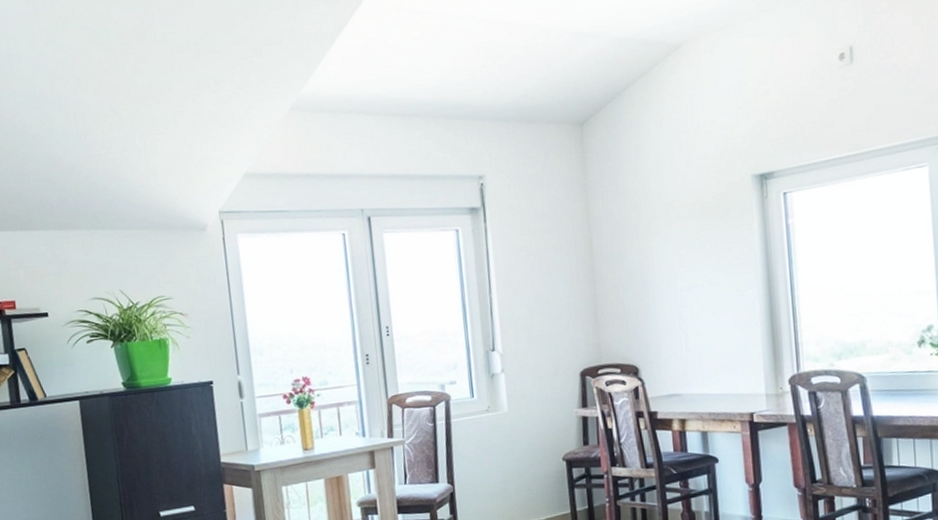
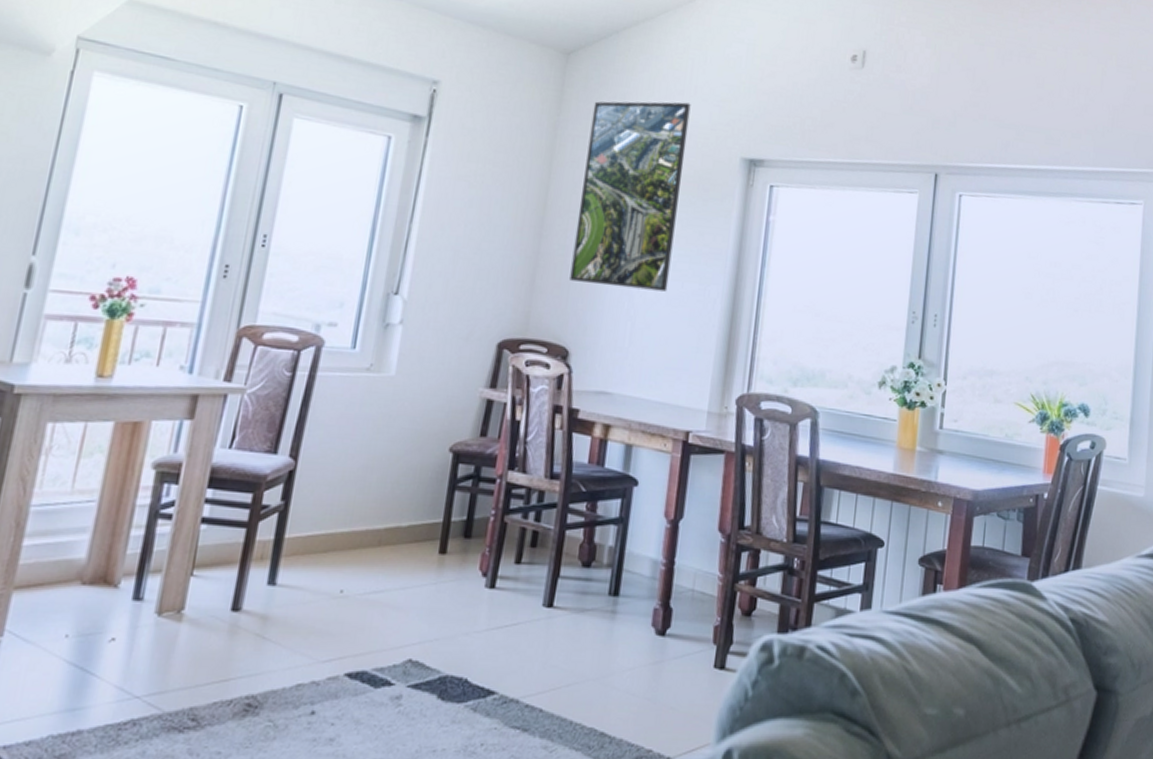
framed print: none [613,138,710,312] -> present [569,101,691,292]

